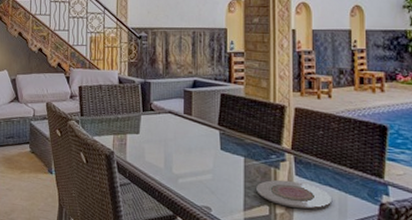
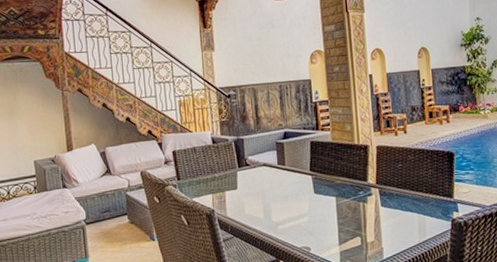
plate: present [256,179,331,210] -> none [348,211,413,236]

